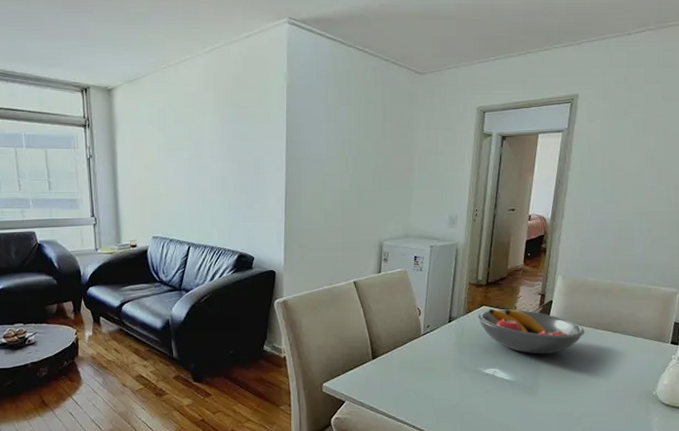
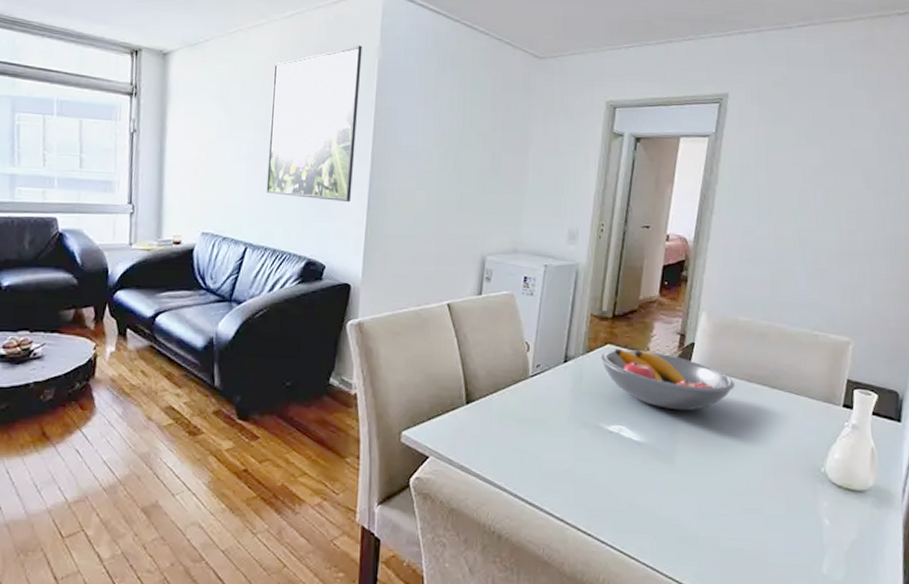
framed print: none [200,72,273,204] -> present [266,45,362,202]

